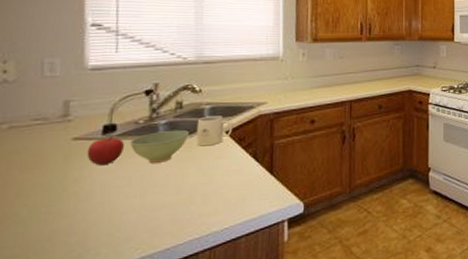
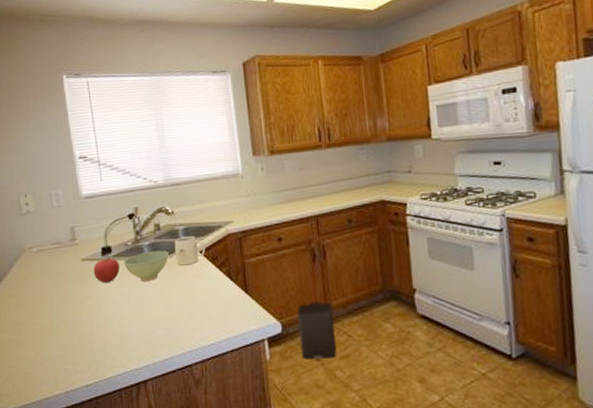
pedal bin: none [320,181,356,238] -> present [297,301,337,359]

